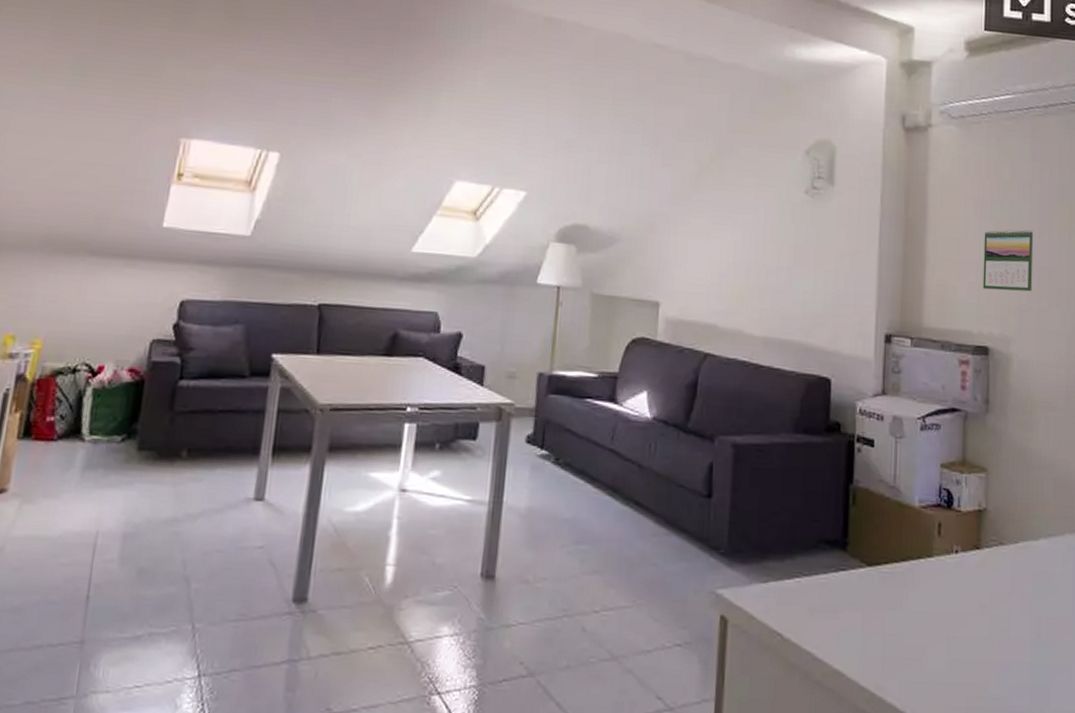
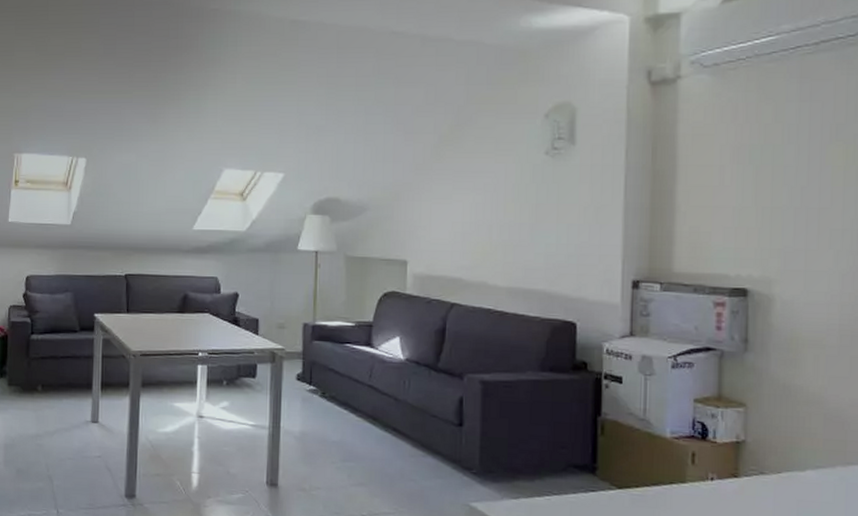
calendar: present [983,229,1034,292] -> none [740,172,801,234]

